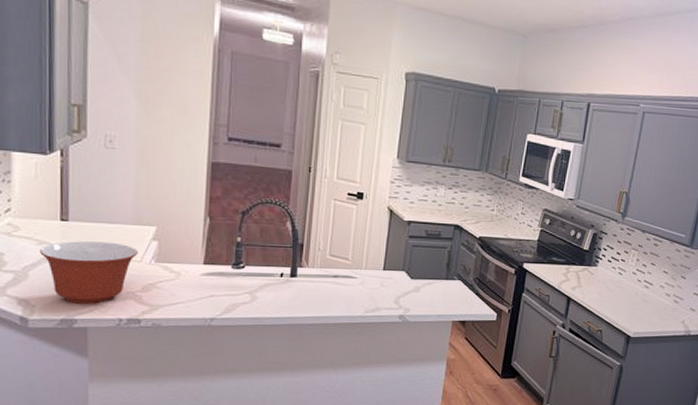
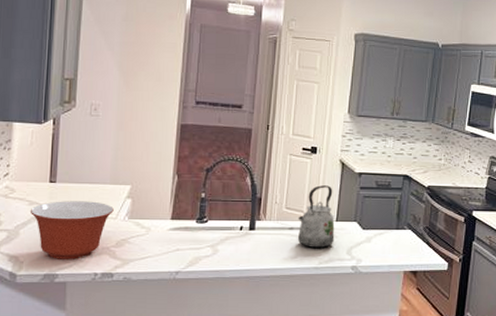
kettle: none [342,233,382,298] -> present [297,185,335,249]

